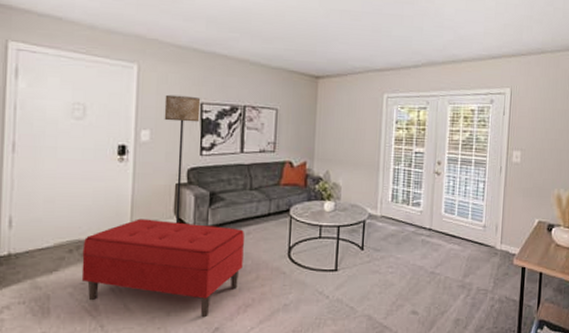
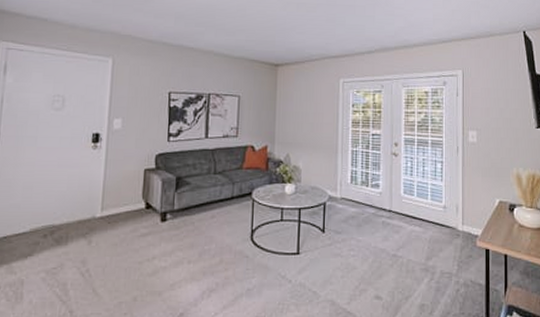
bench: present [81,218,244,318] -> none [54,203,209,303]
floor lamp: present [164,94,201,224] -> none [135,85,169,208]

